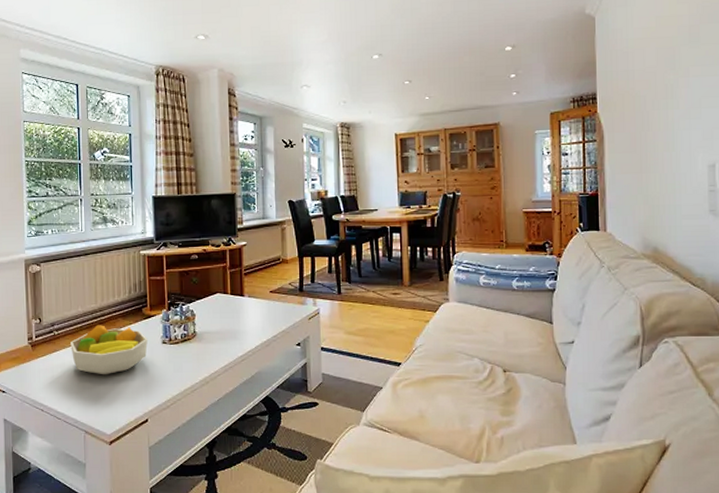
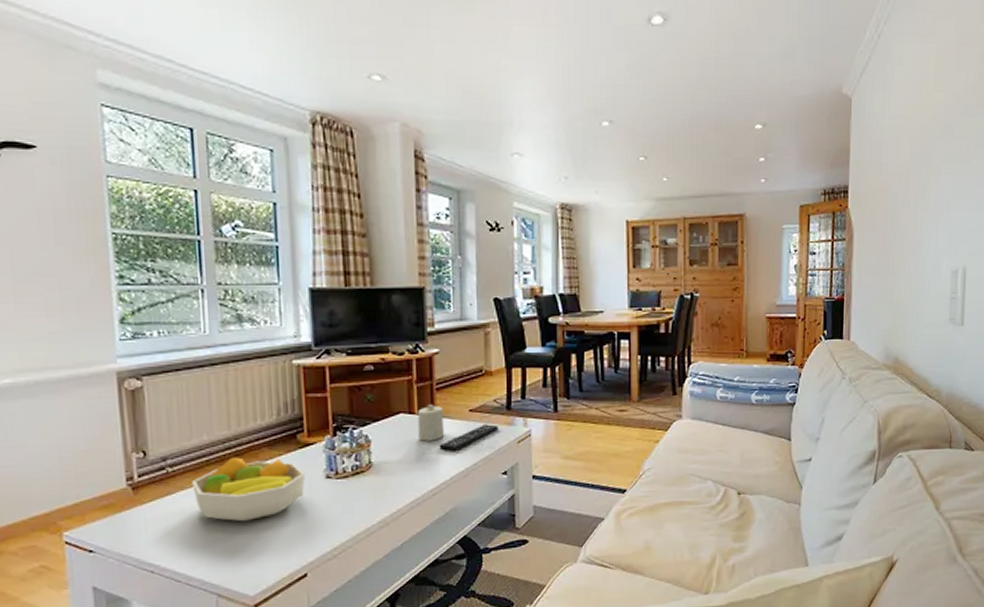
candle: none [230,287,251,316] -> present [417,405,445,441]
remote control: none [247,303,293,325] -> present [439,424,498,451]

